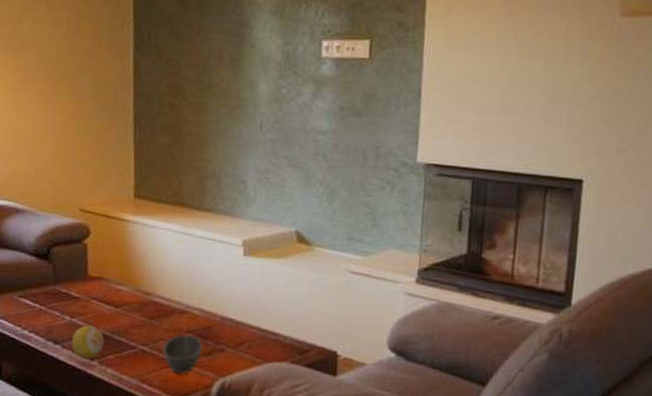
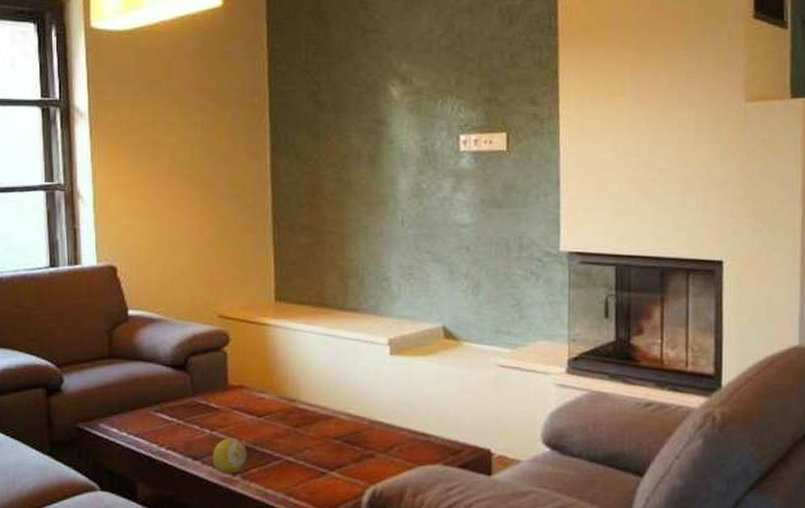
bowl: present [162,335,202,374] -> none [309,442,350,484]

